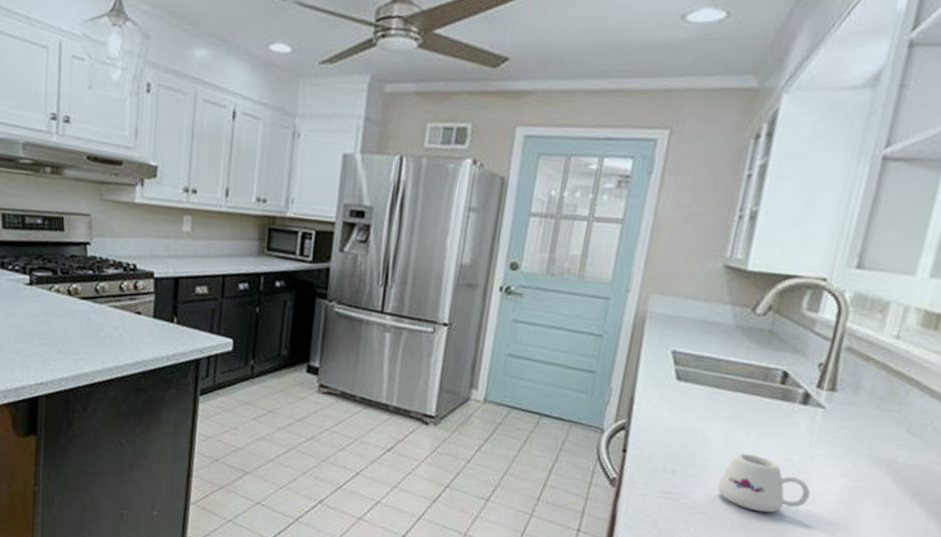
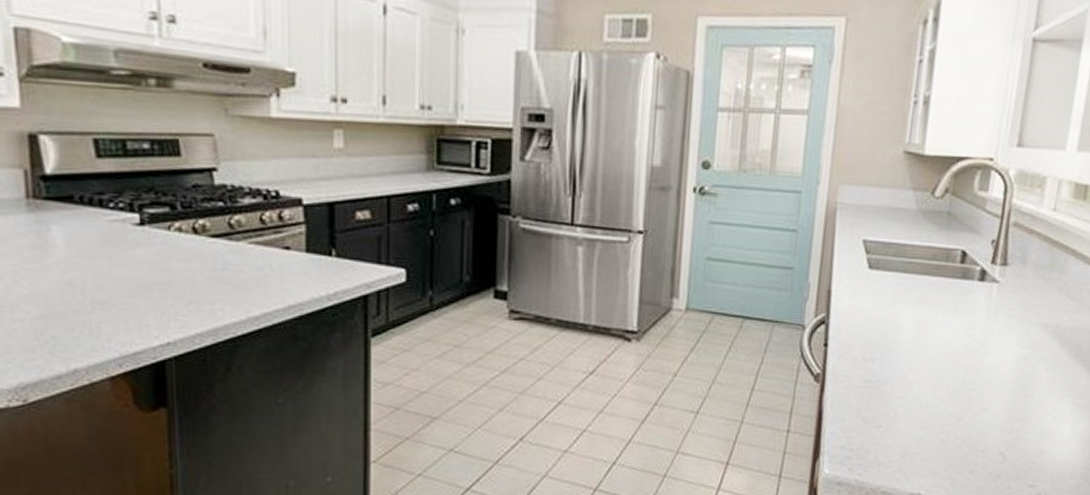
mug: present [717,453,810,513] -> none [912,333,992,390]

